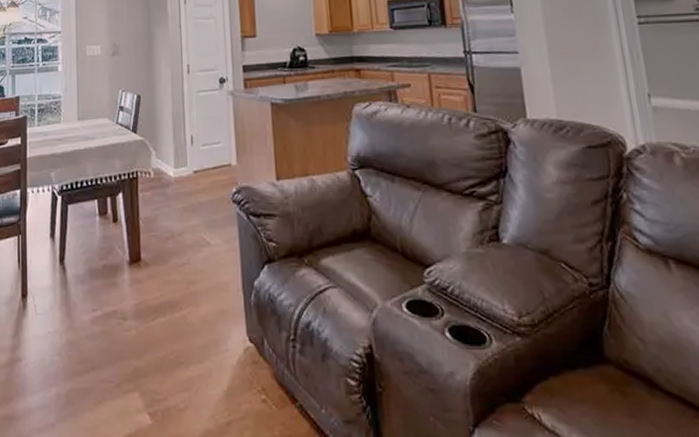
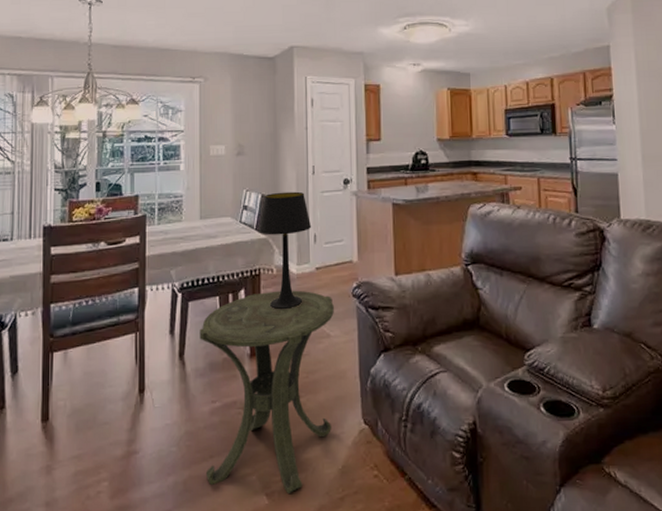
side table: none [79,194,215,414] -> present [199,290,334,493]
table lamp: none [134,91,188,215] -> present [258,191,312,310]

